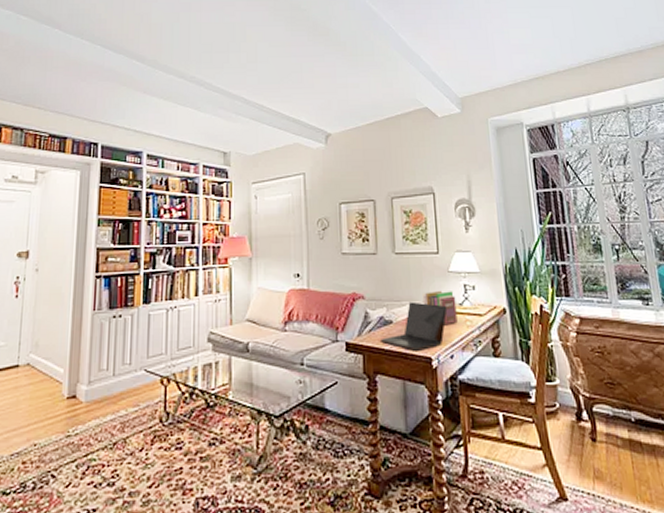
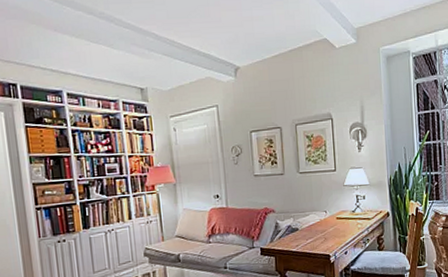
laptop: present [381,301,448,351] -> none [289,212,343,251]
books: present [422,290,458,326] -> none [322,201,351,229]

